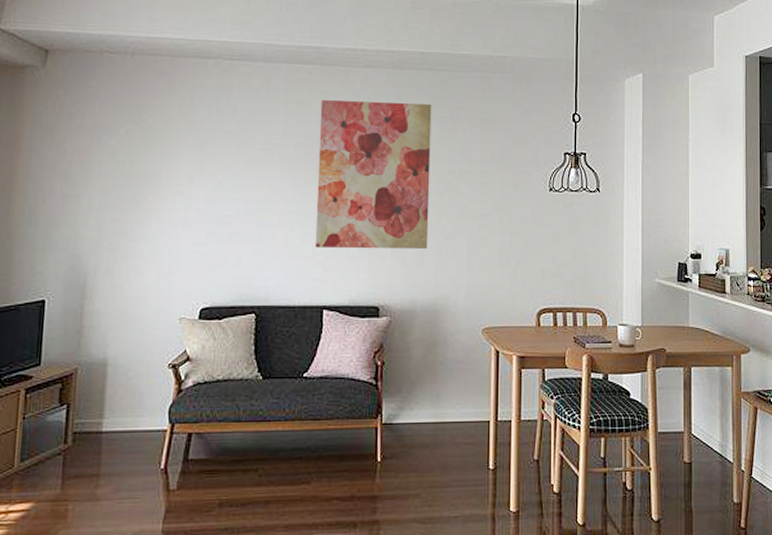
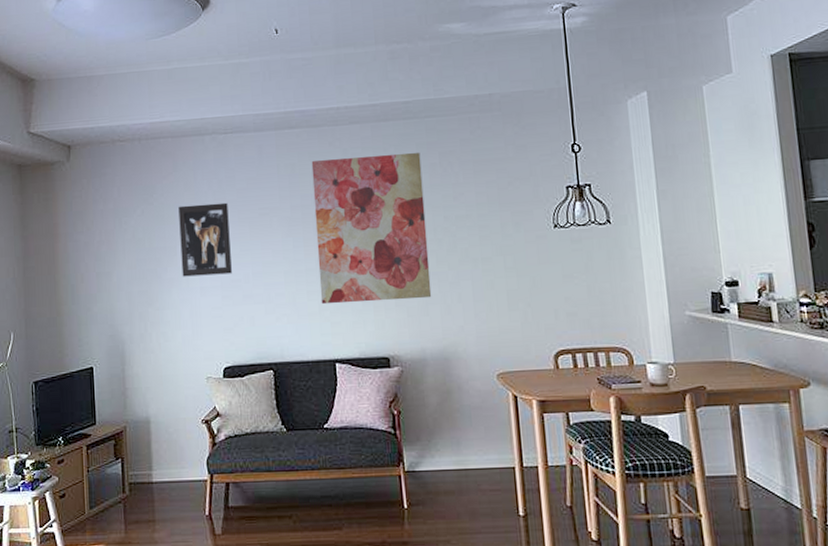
wall art: none [165,130,226,209] -> present [178,202,232,277]

